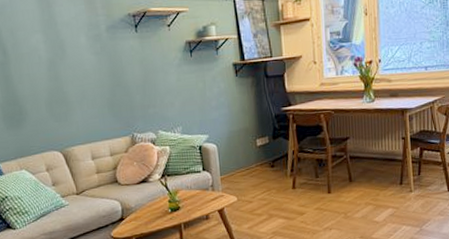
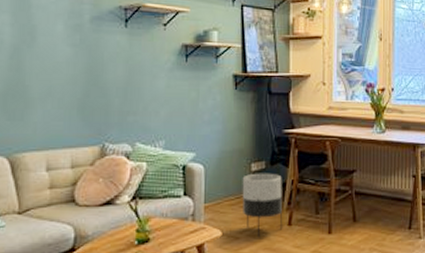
planter: none [250,146,288,201] -> present [242,173,283,238]

